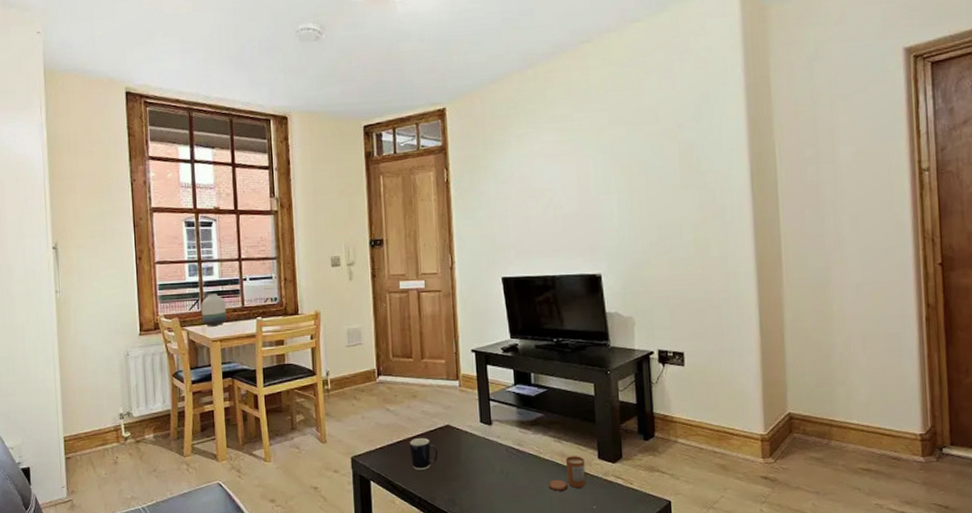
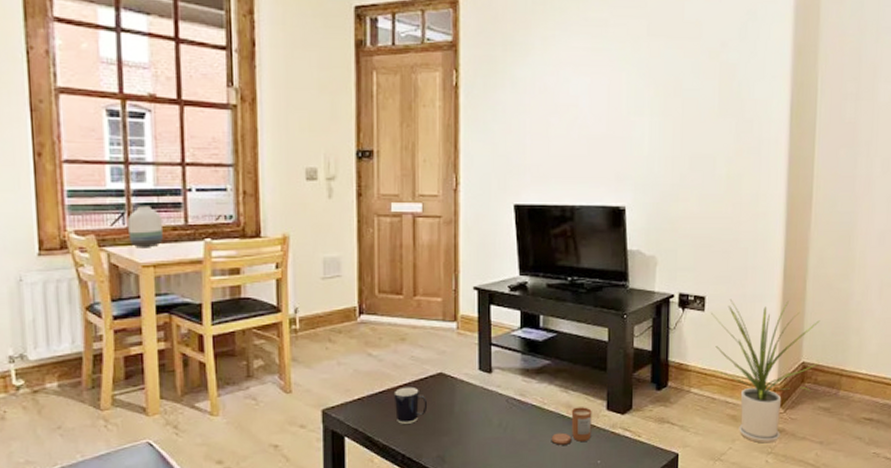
house plant: none [691,354,807,493] -> present [710,299,820,444]

